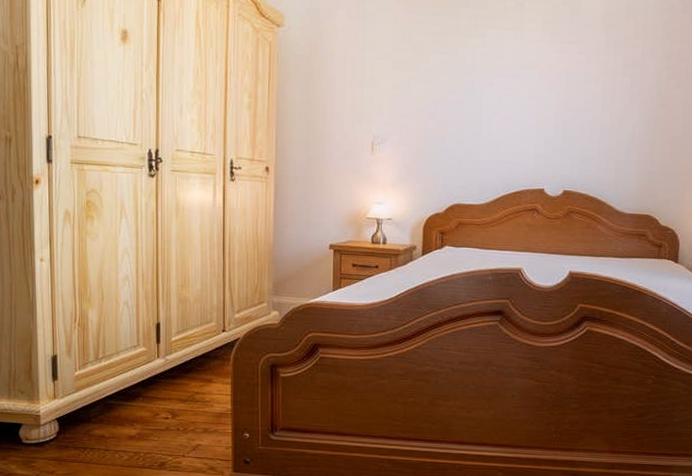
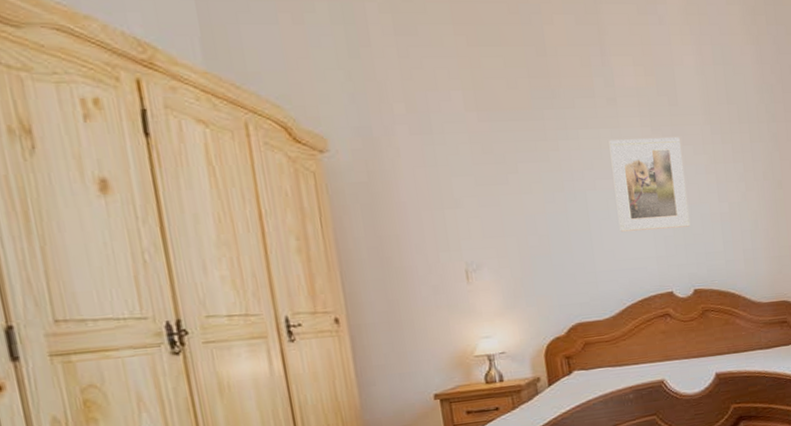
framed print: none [507,41,576,131] -> present [609,137,691,232]

